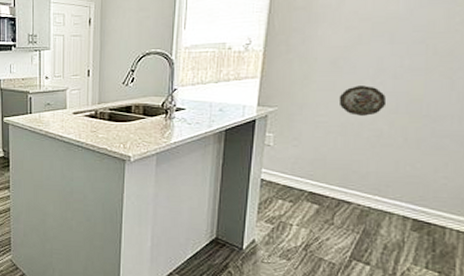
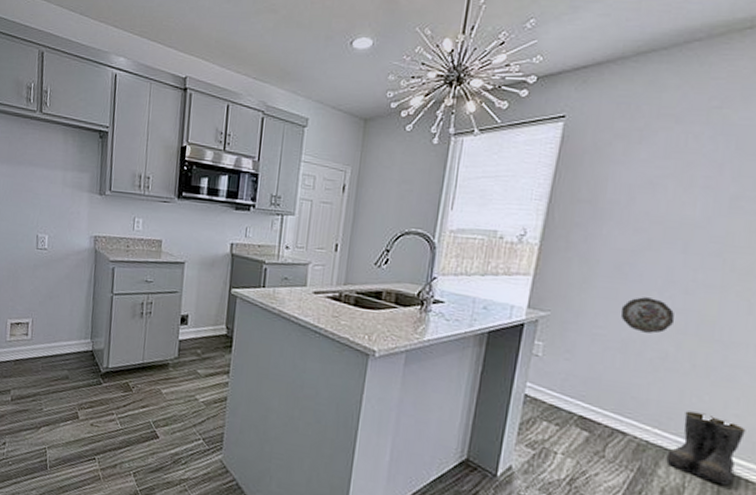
boots: none [387,178,455,237] -> present [666,411,746,486]

